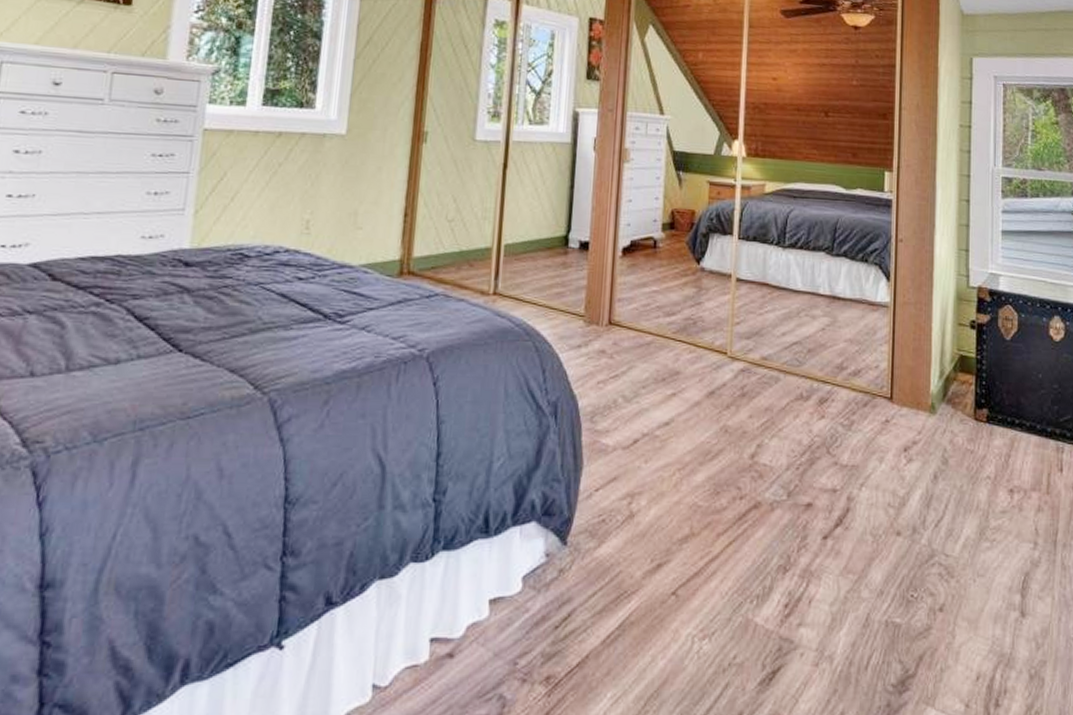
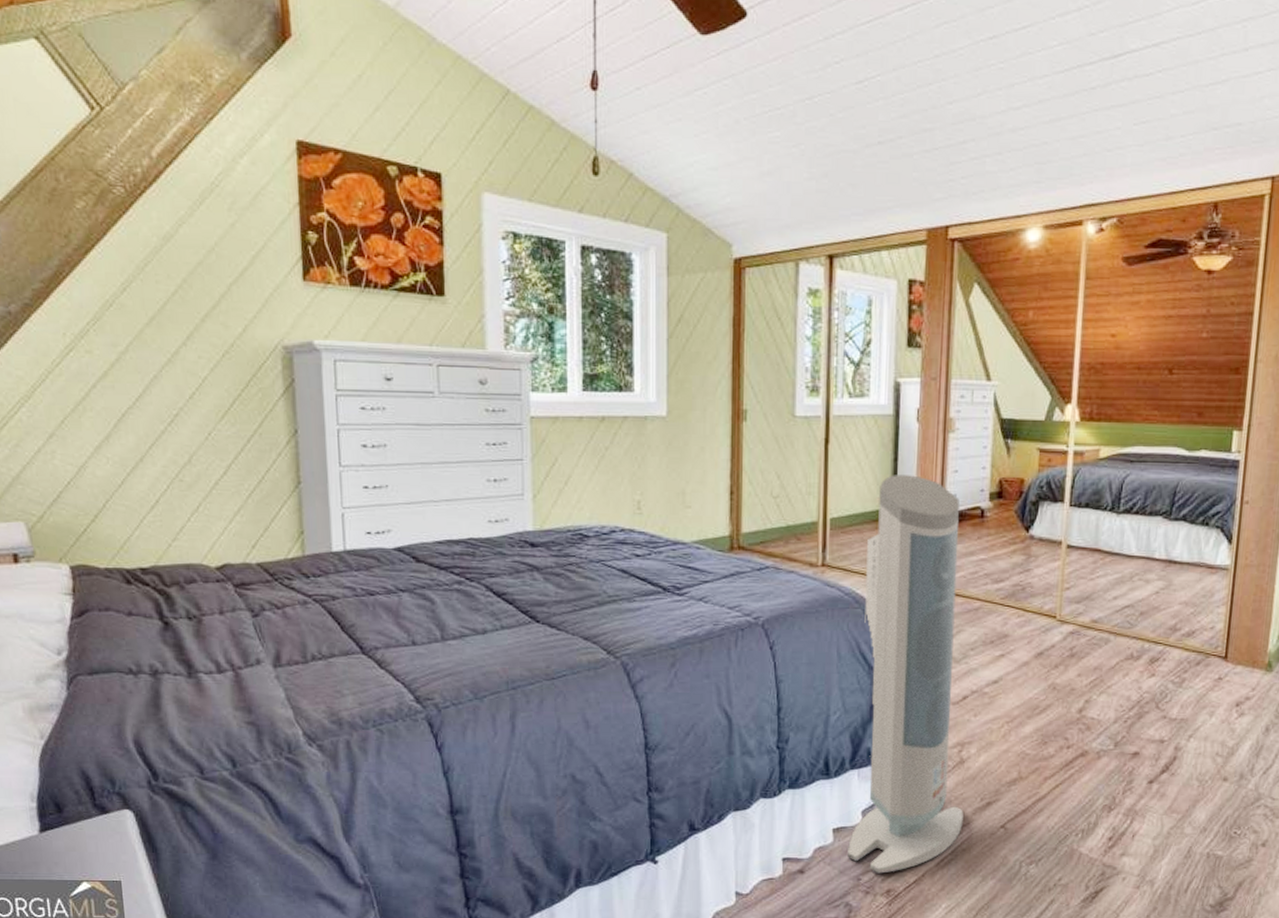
air purifier: none [504,202,633,655] -> present [848,475,964,874]

